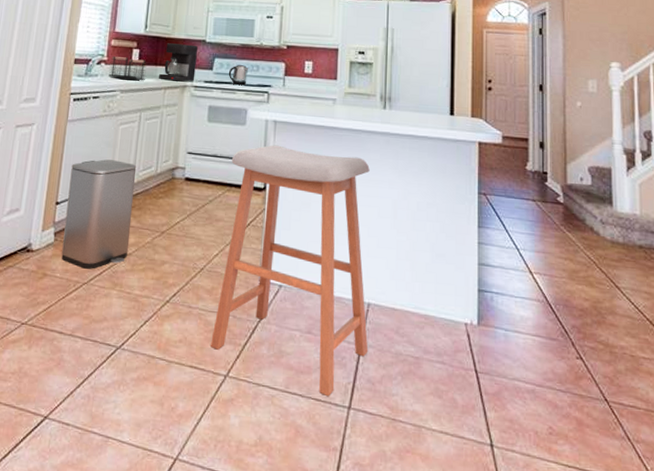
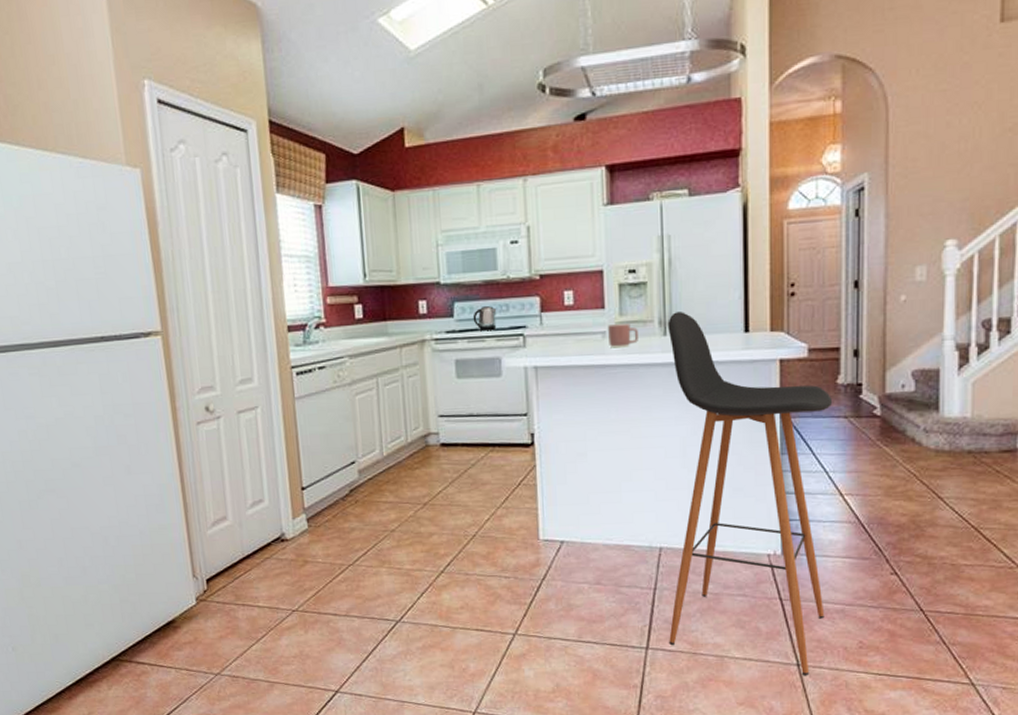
pedal bin: present [61,159,137,269] -> none [310,434,391,551]
dish rack: present [109,56,147,81] -> none [330,316,375,344]
coffee maker: present [159,43,198,82] -> none [391,289,434,337]
stool: present [210,145,370,397] -> none [490,394,664,641]
mug: none [338,94,363,115] -> present [608,324,638,349]
bar stool: none [370,91,523,459] -> present [667,312,833,676]

